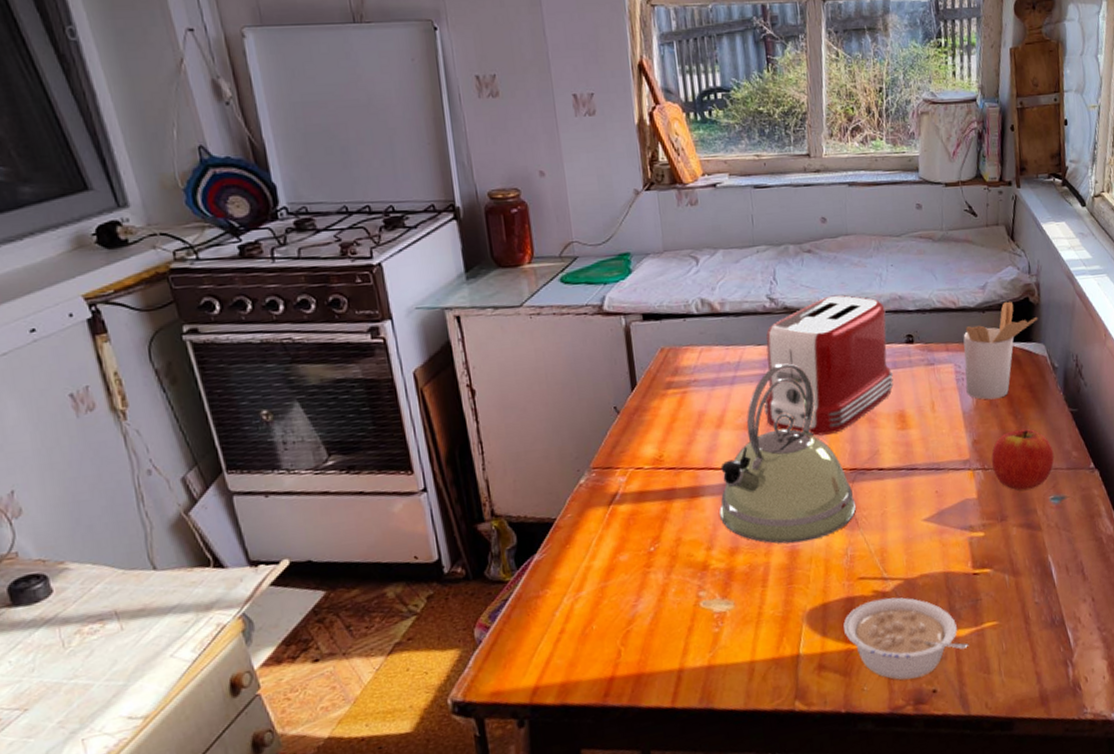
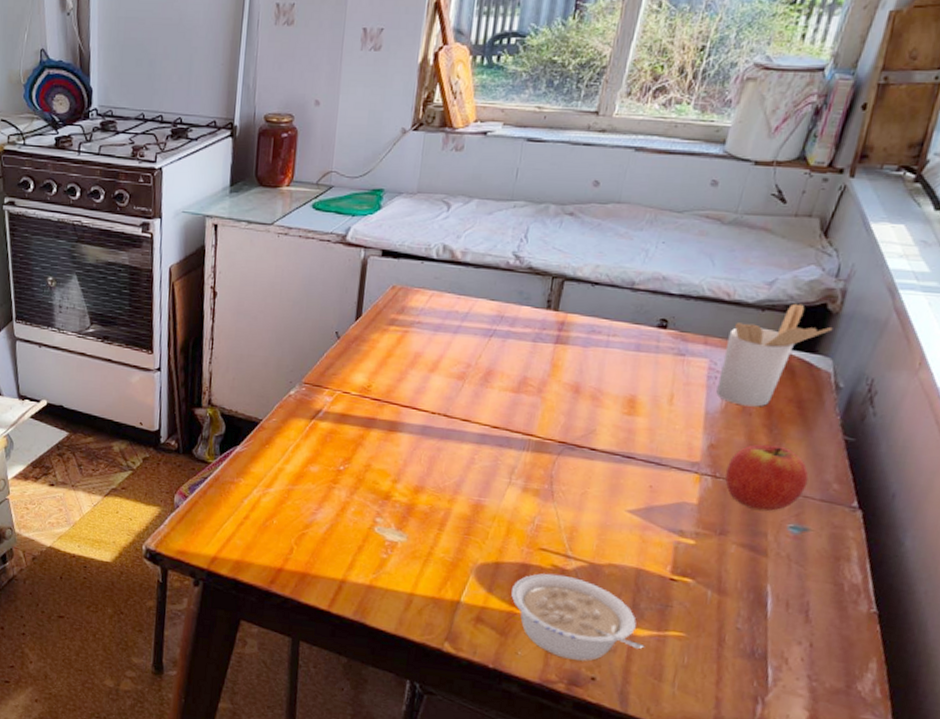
kettle: present [719,362,856,544] -> none [413,321,556,500]
toaster: present [764,295,894,436] -> none [481,263,643,403]

